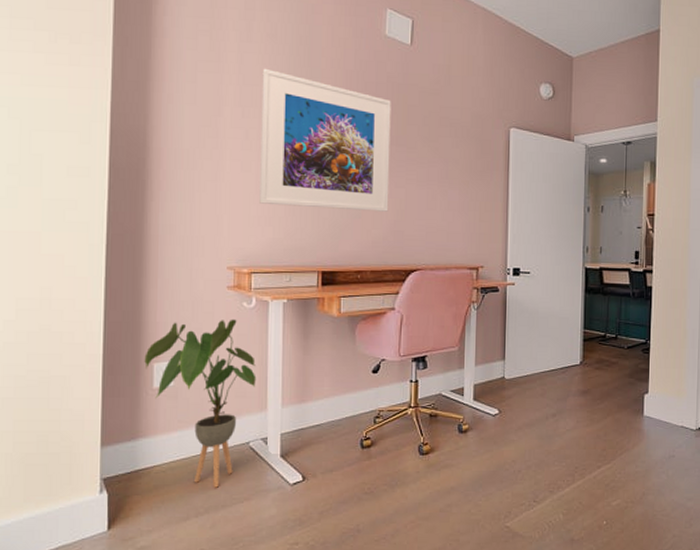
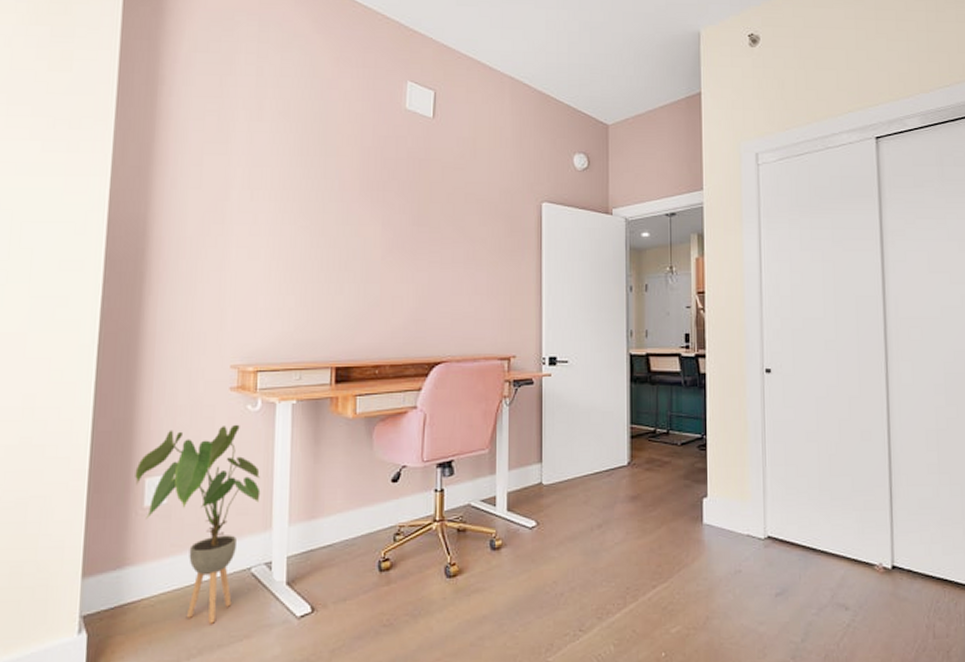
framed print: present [259,68,391,212] -> none [267,148,412,298]

